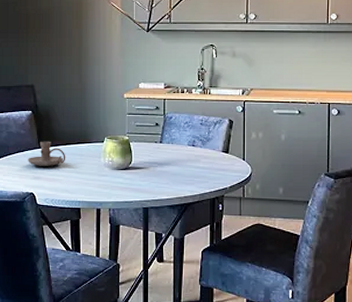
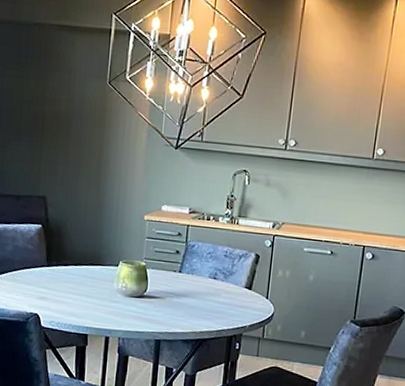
candle holder: present [28,141,66,166] -> none [34,259,76,287]

